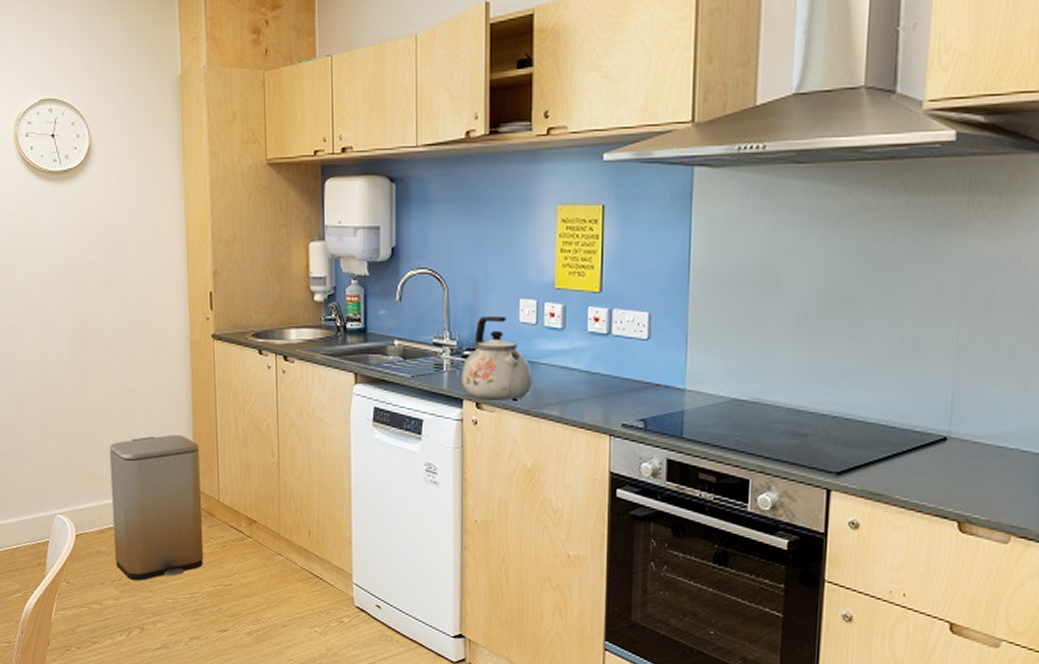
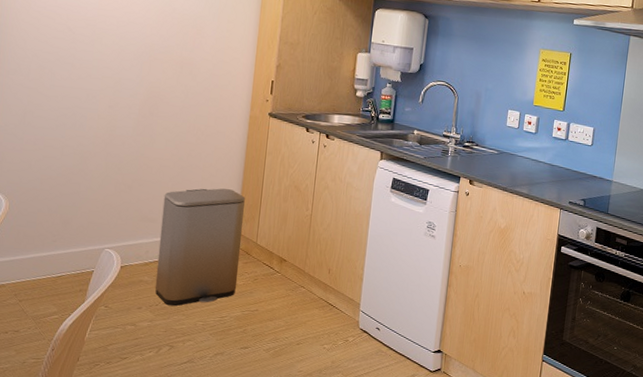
kettle: present [461,315,532,401] -> none [460,119,512,180]

